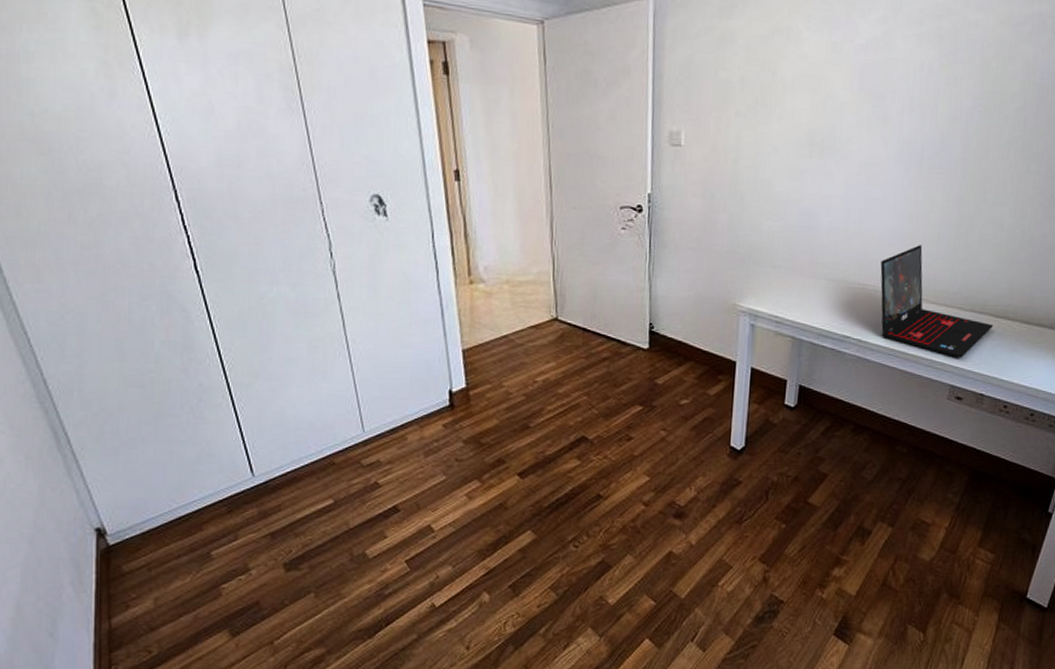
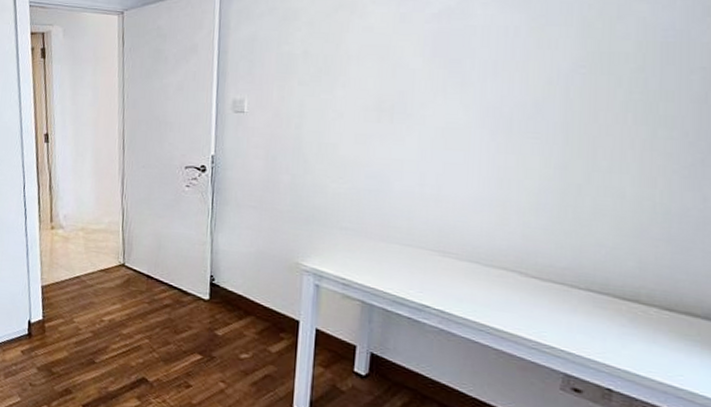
laptop: present [880,245,994,358] -> none [464,213,621,344]

